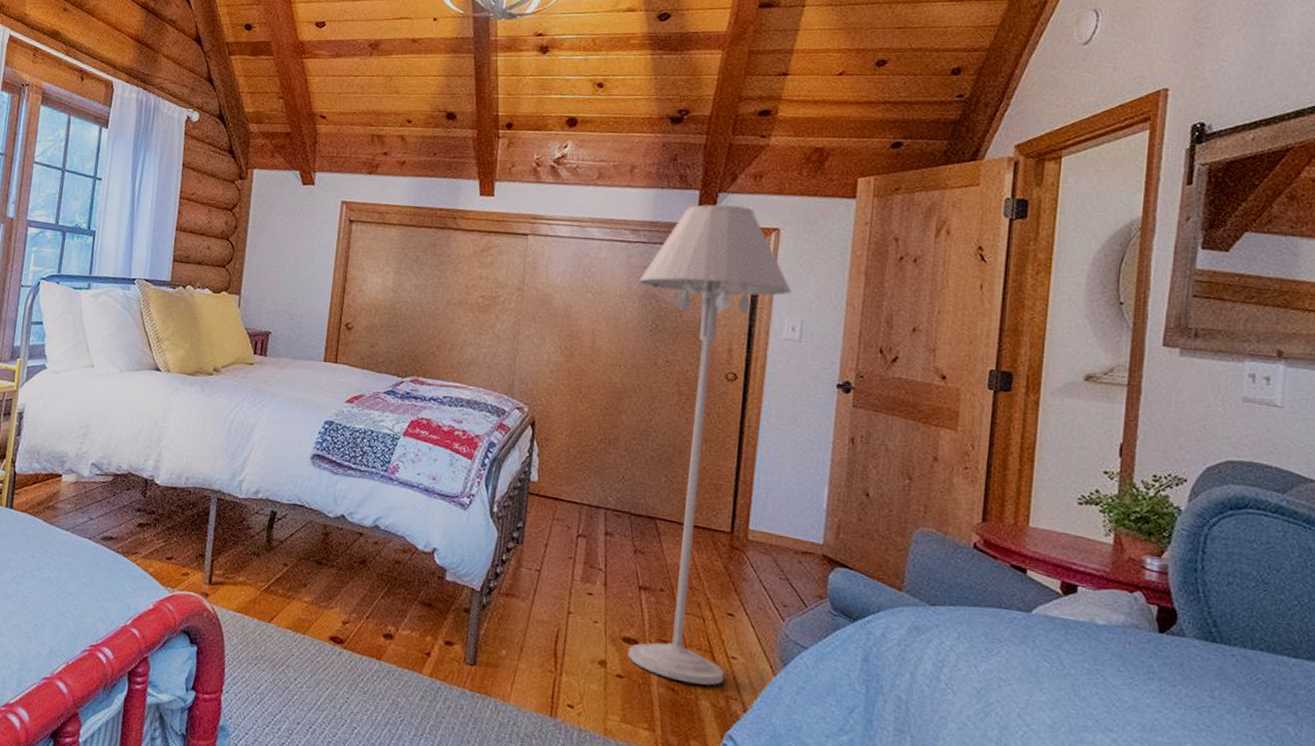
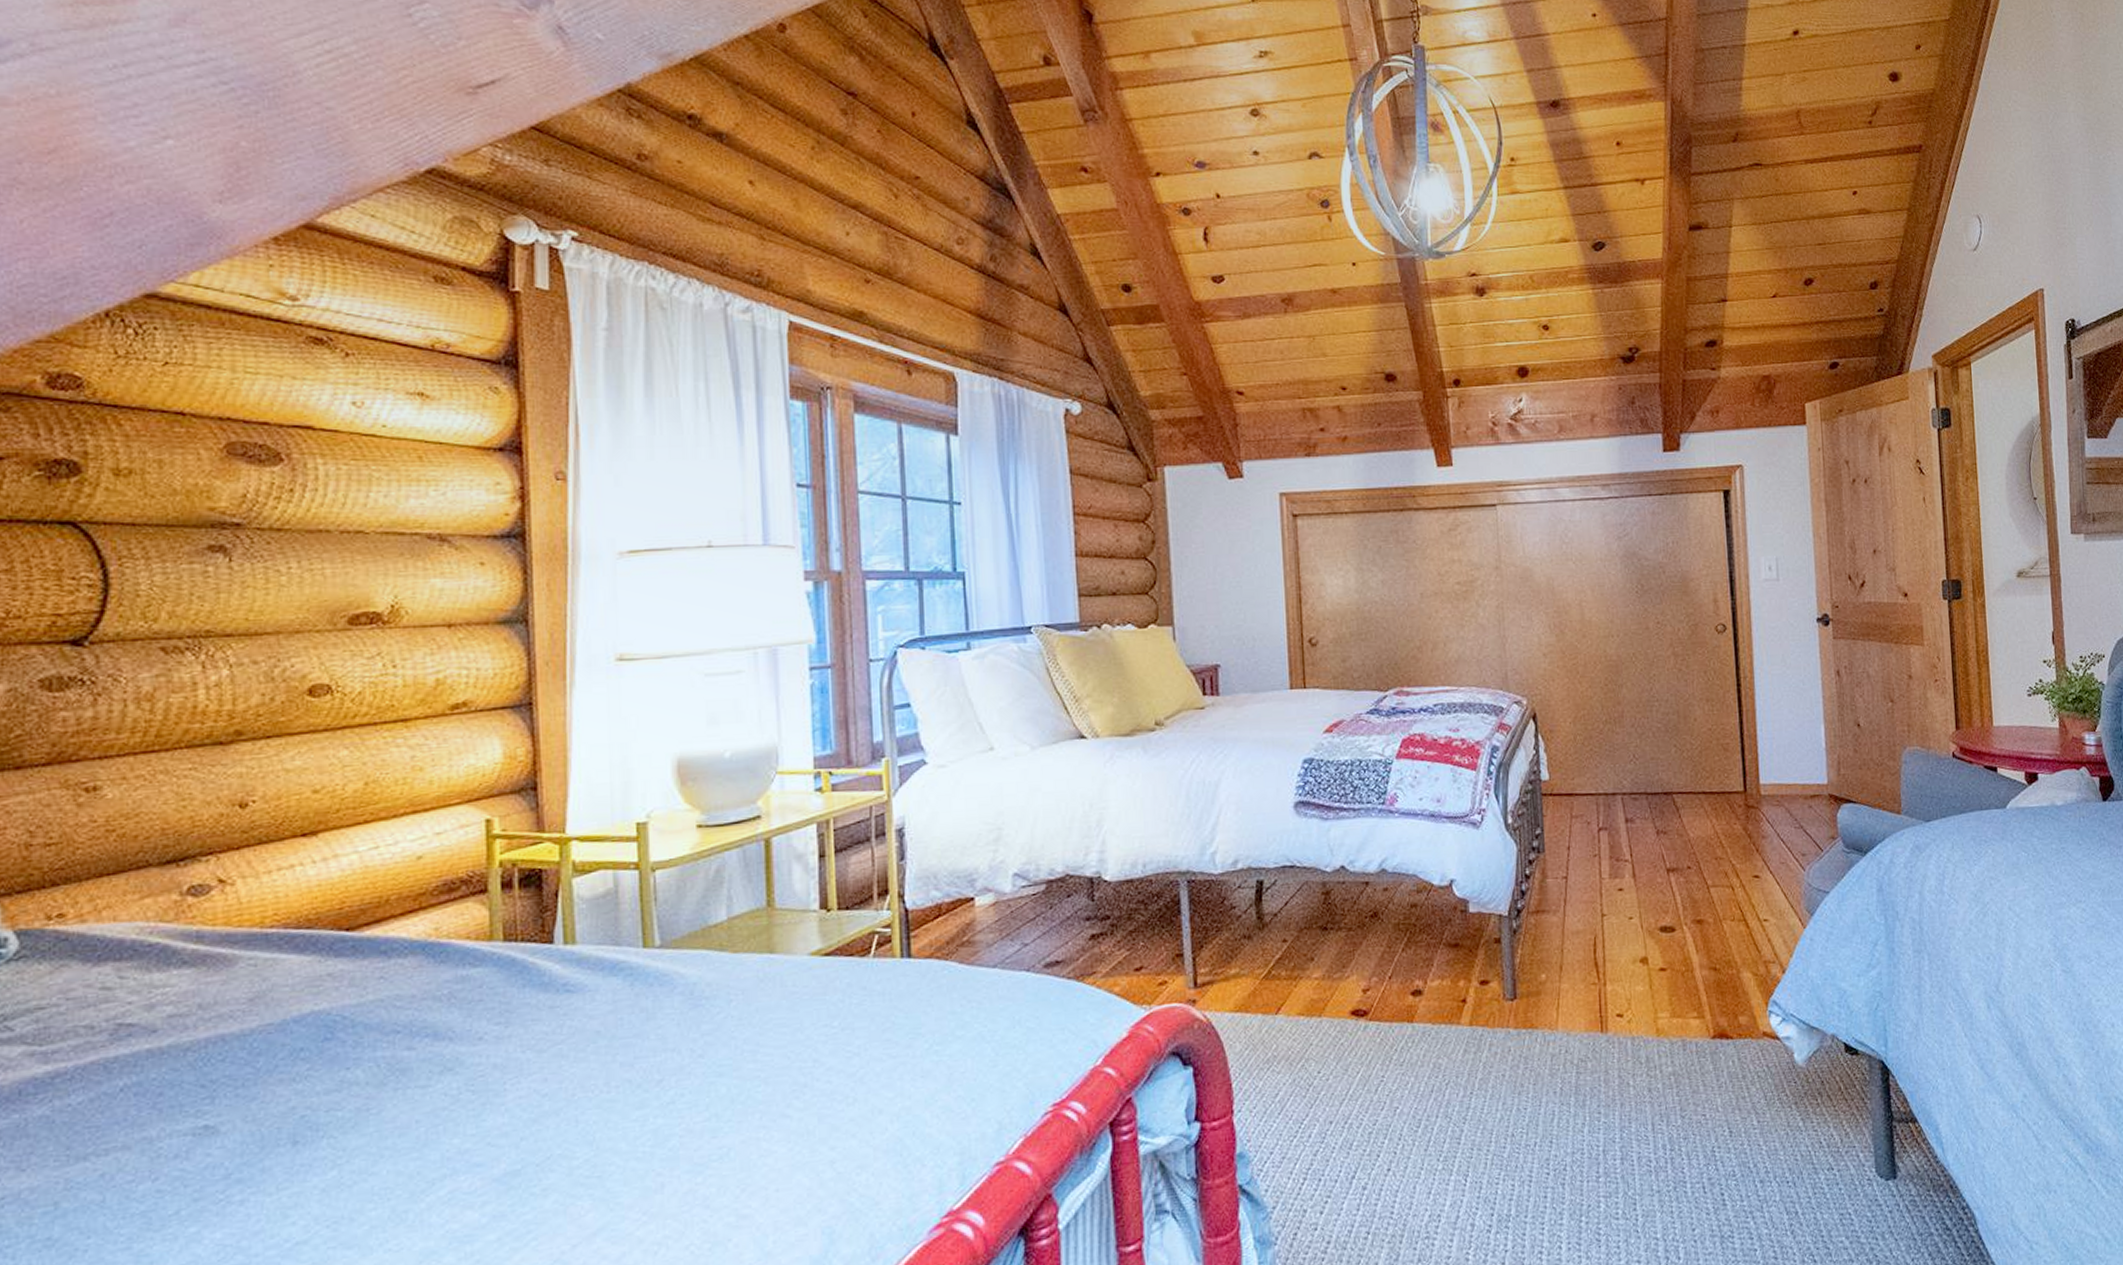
floor lamp: present [627,204,792,686] -> none [1616,445,1764,959]

